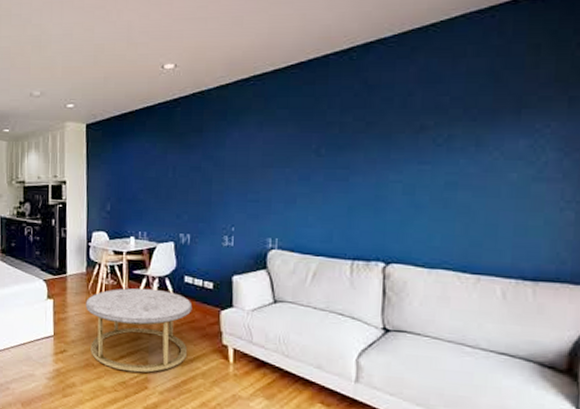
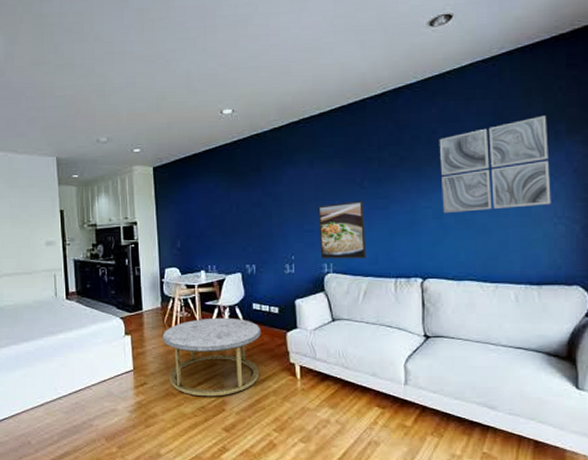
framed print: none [264,169,320,236] -> present [318,200,367,259]
wall art: none [415,77,560,190] -> present [439,115,551,214]

